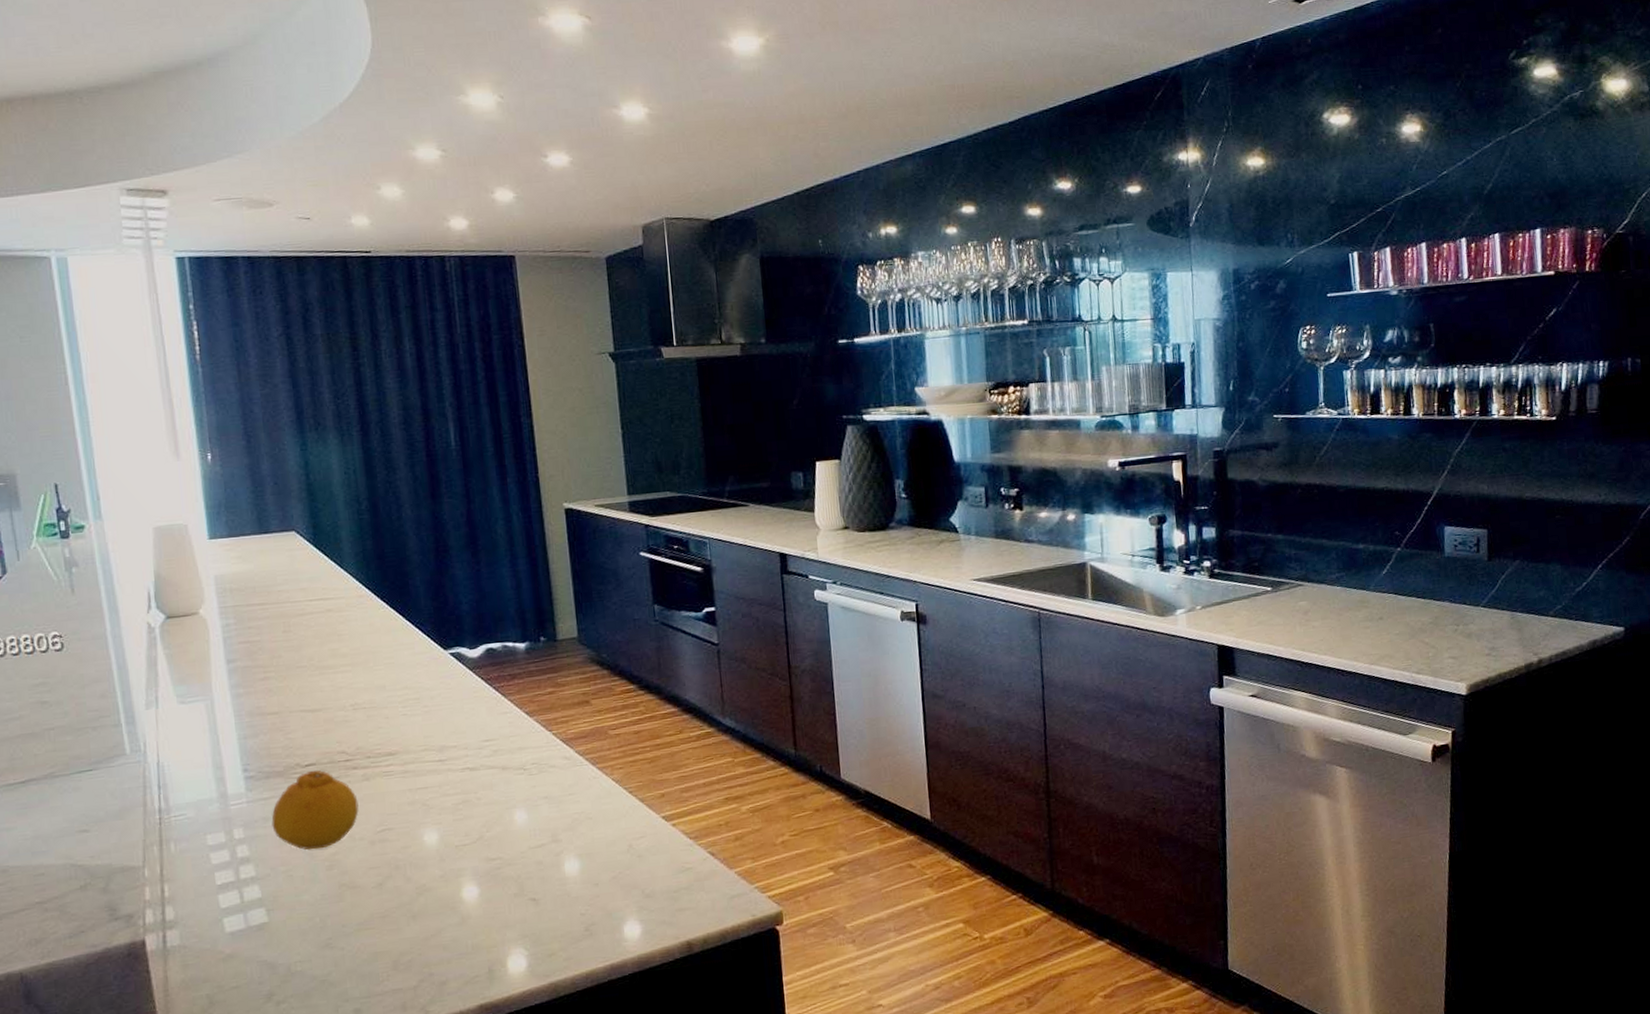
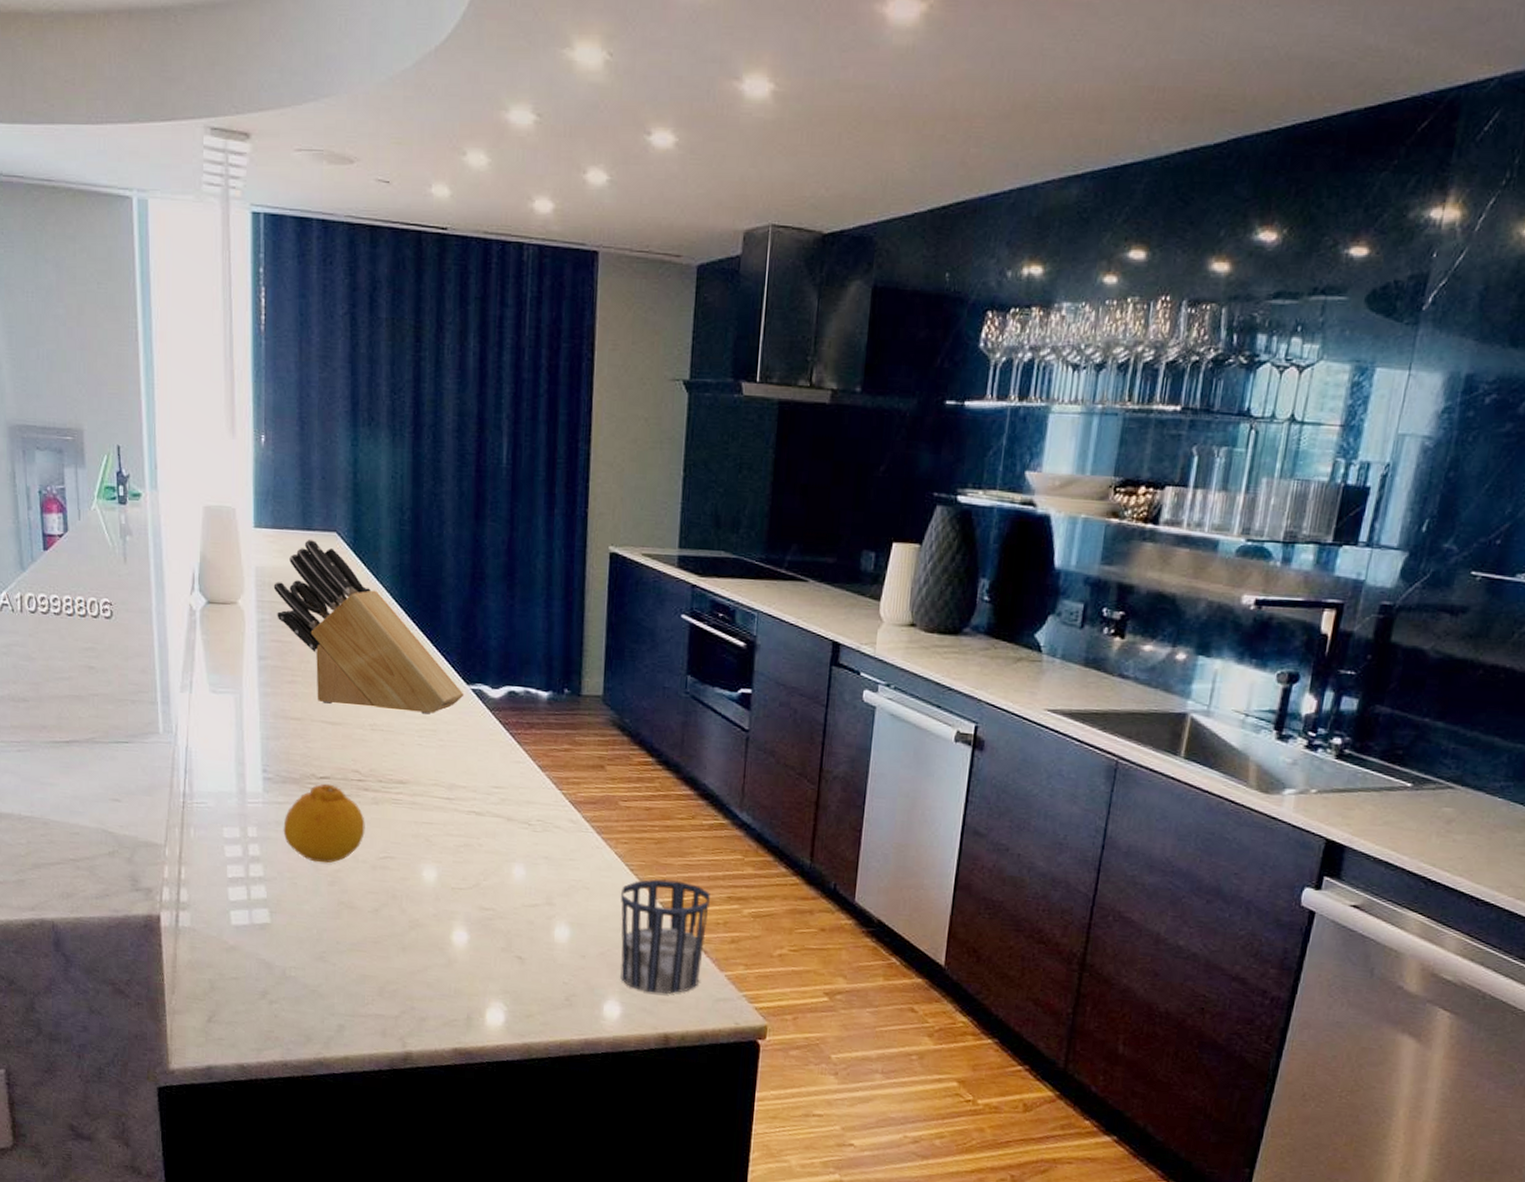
knife block: none [235,541,443,694] -> present [273,539,464,714]
cup: none [624,793,711,905] -> present [620,879,710,994]

